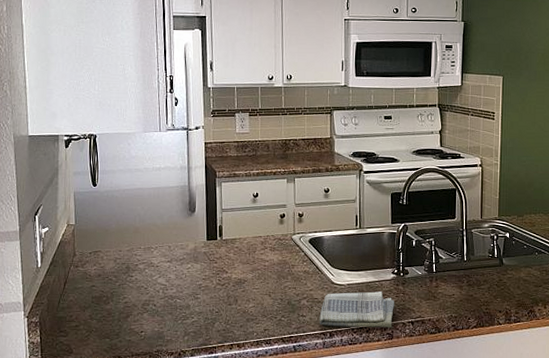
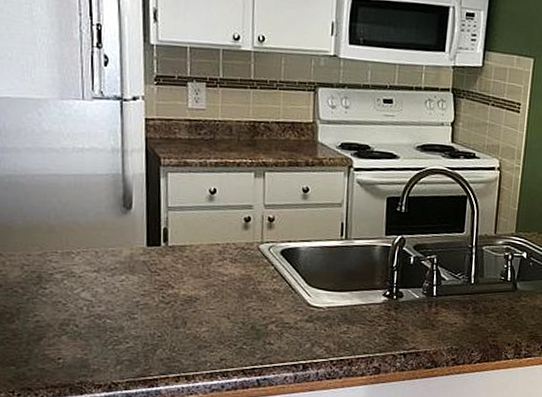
dish towel: present [319,291,394,328] -> none [290,317,384,360]

